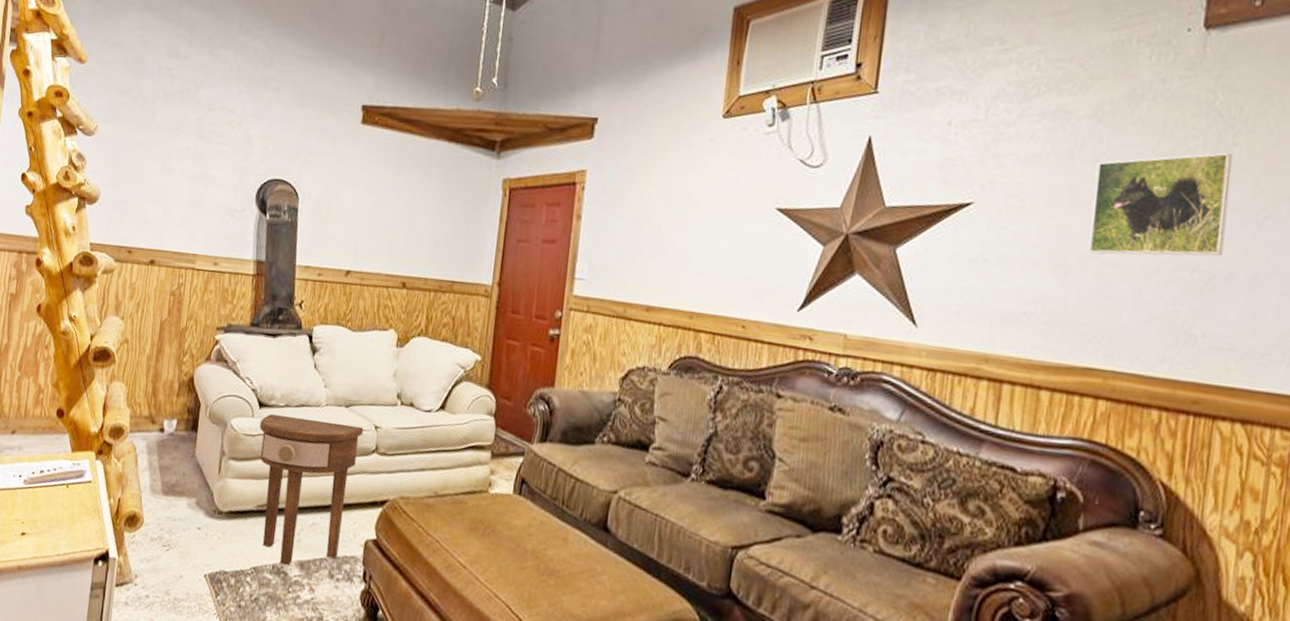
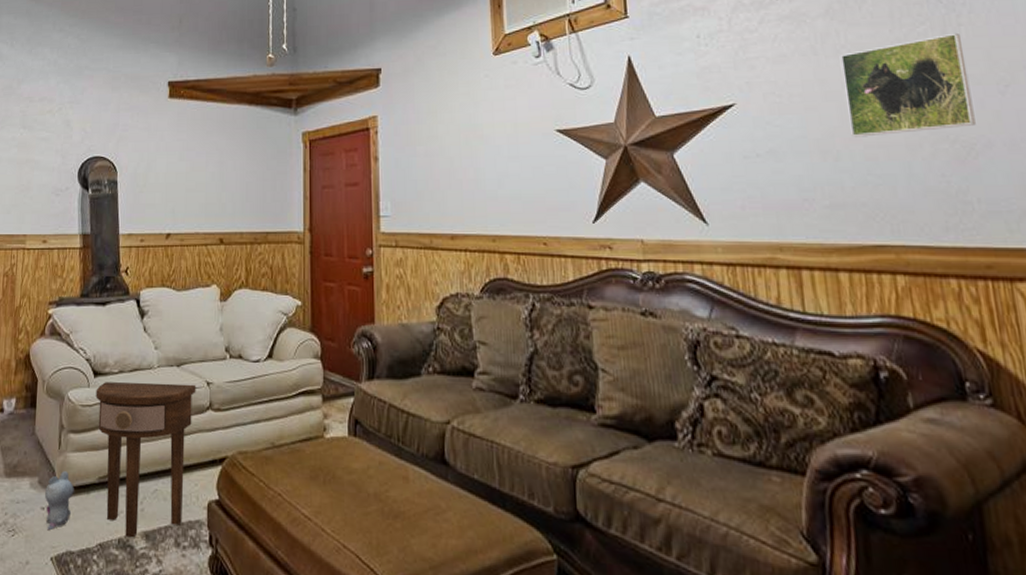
plush toy: none [202,495,232,549] -> present [45,471,74,530]

